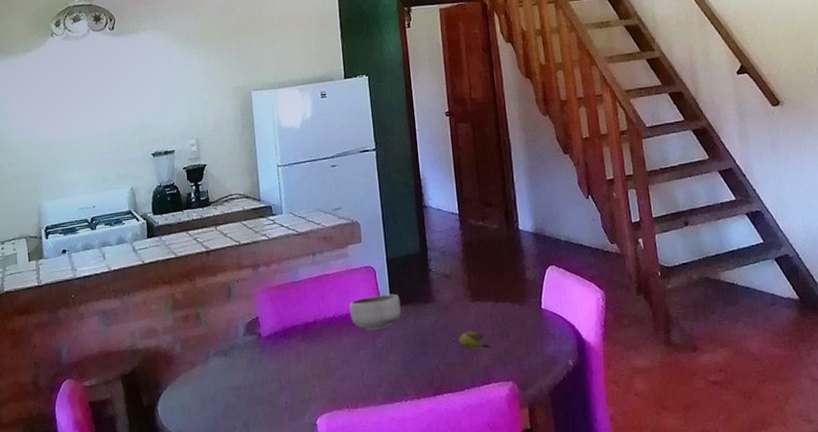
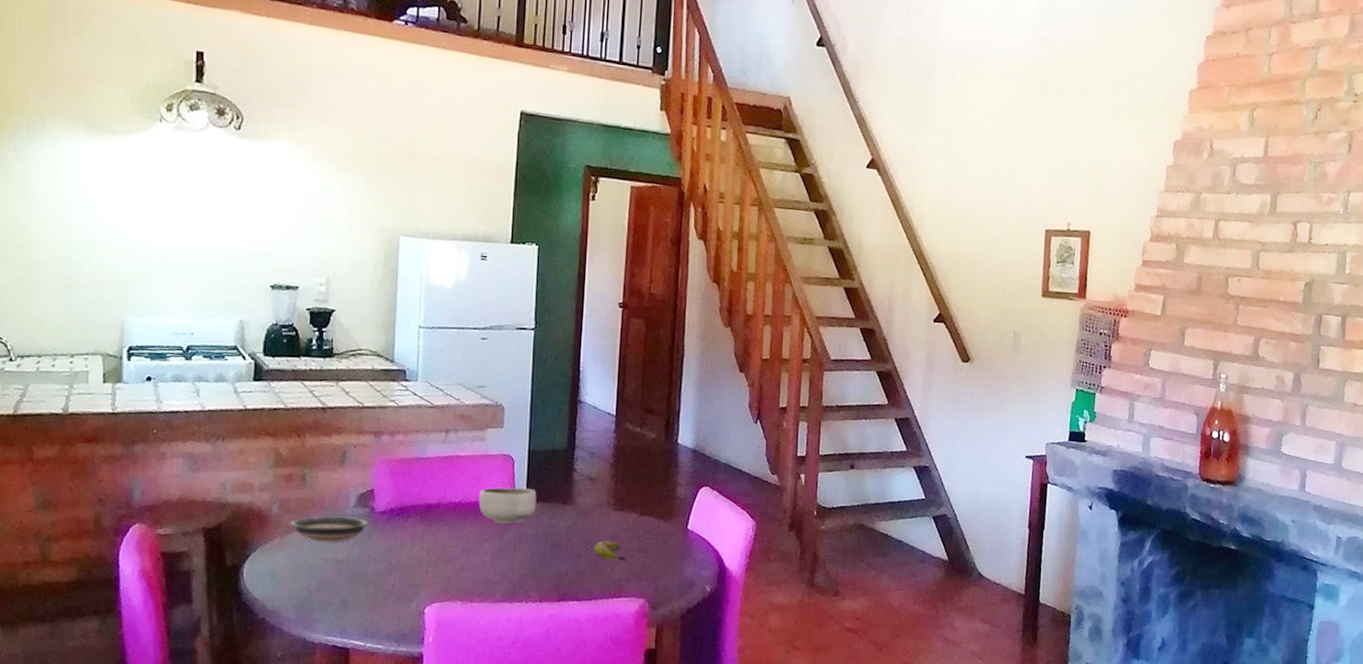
saucer: none [192,345,258,372] -> present [290,516,369,542]

